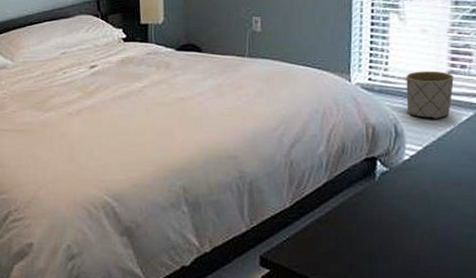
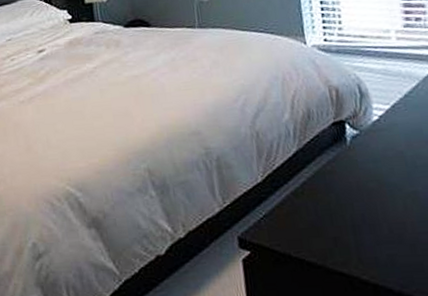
planter: present [406,71,454,119] -> none [361,25,413,75]

